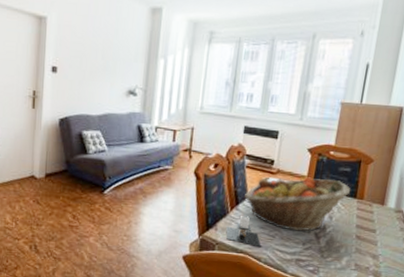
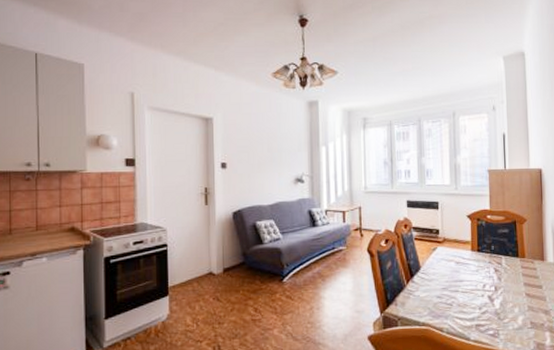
candle: present [226,216,261,248] -> none [406,287,441,318]
fruit basket: present [243,177,351,232] -> none [416,242,513,296]

